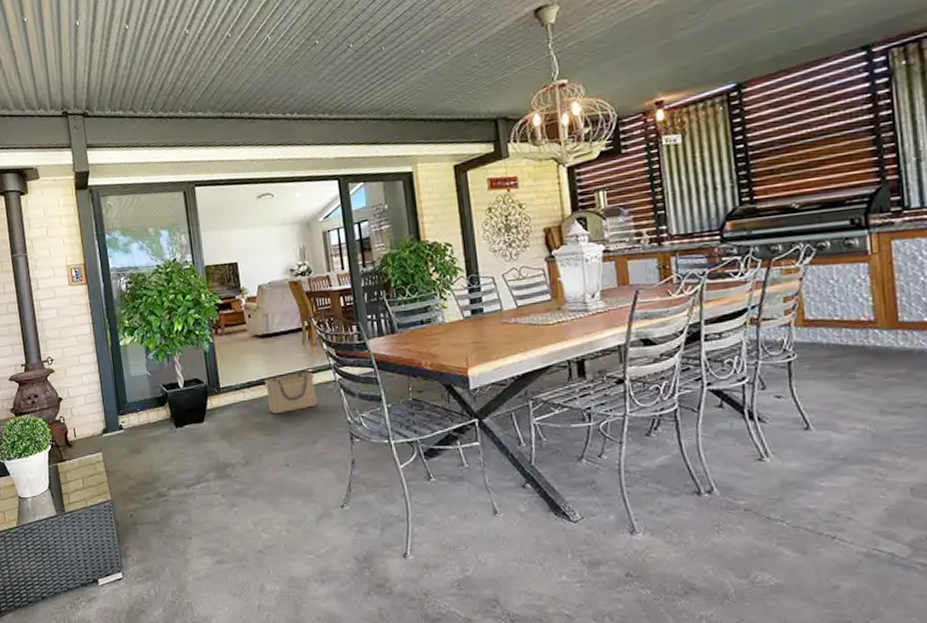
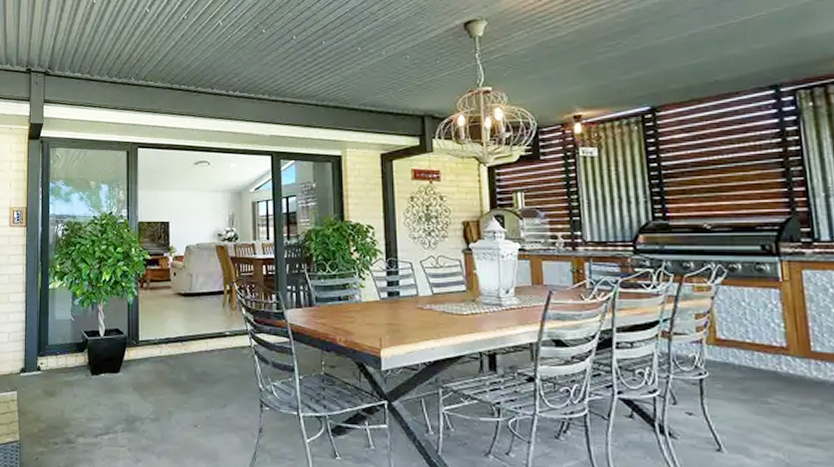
basket: present [264,372,317,415] -> none [181,335,232,373]

